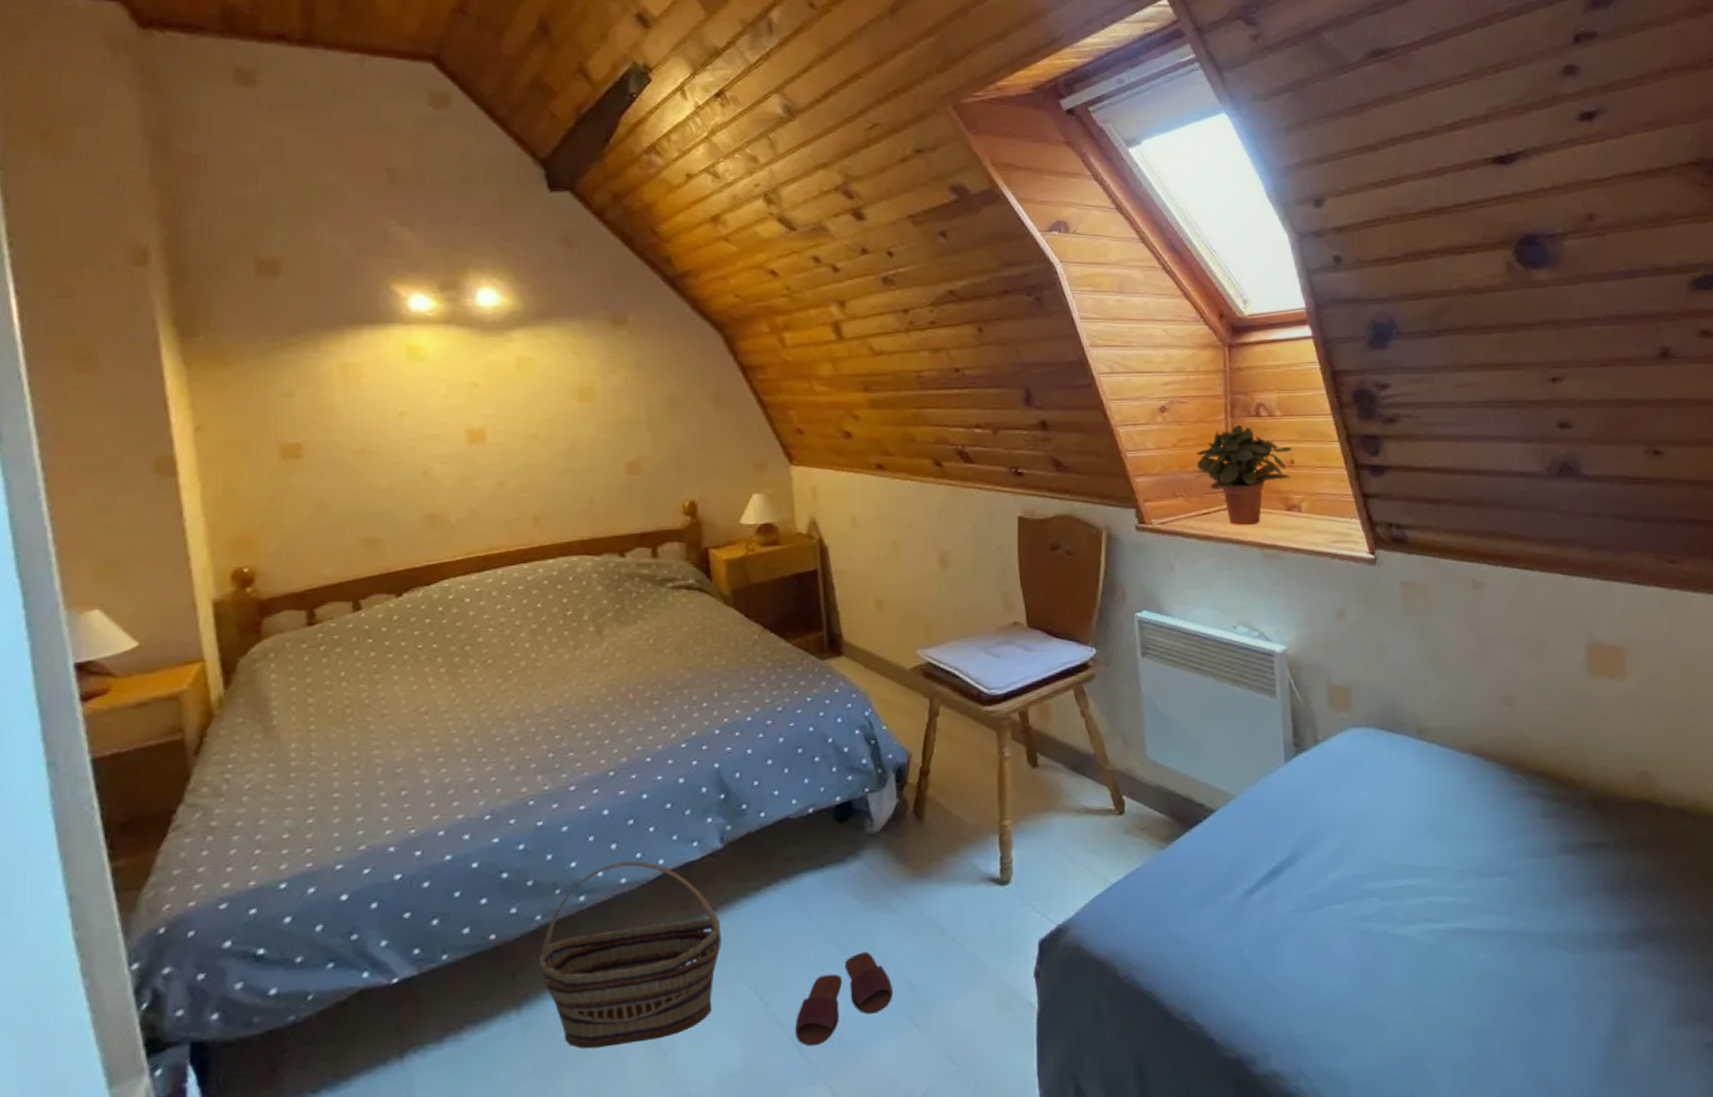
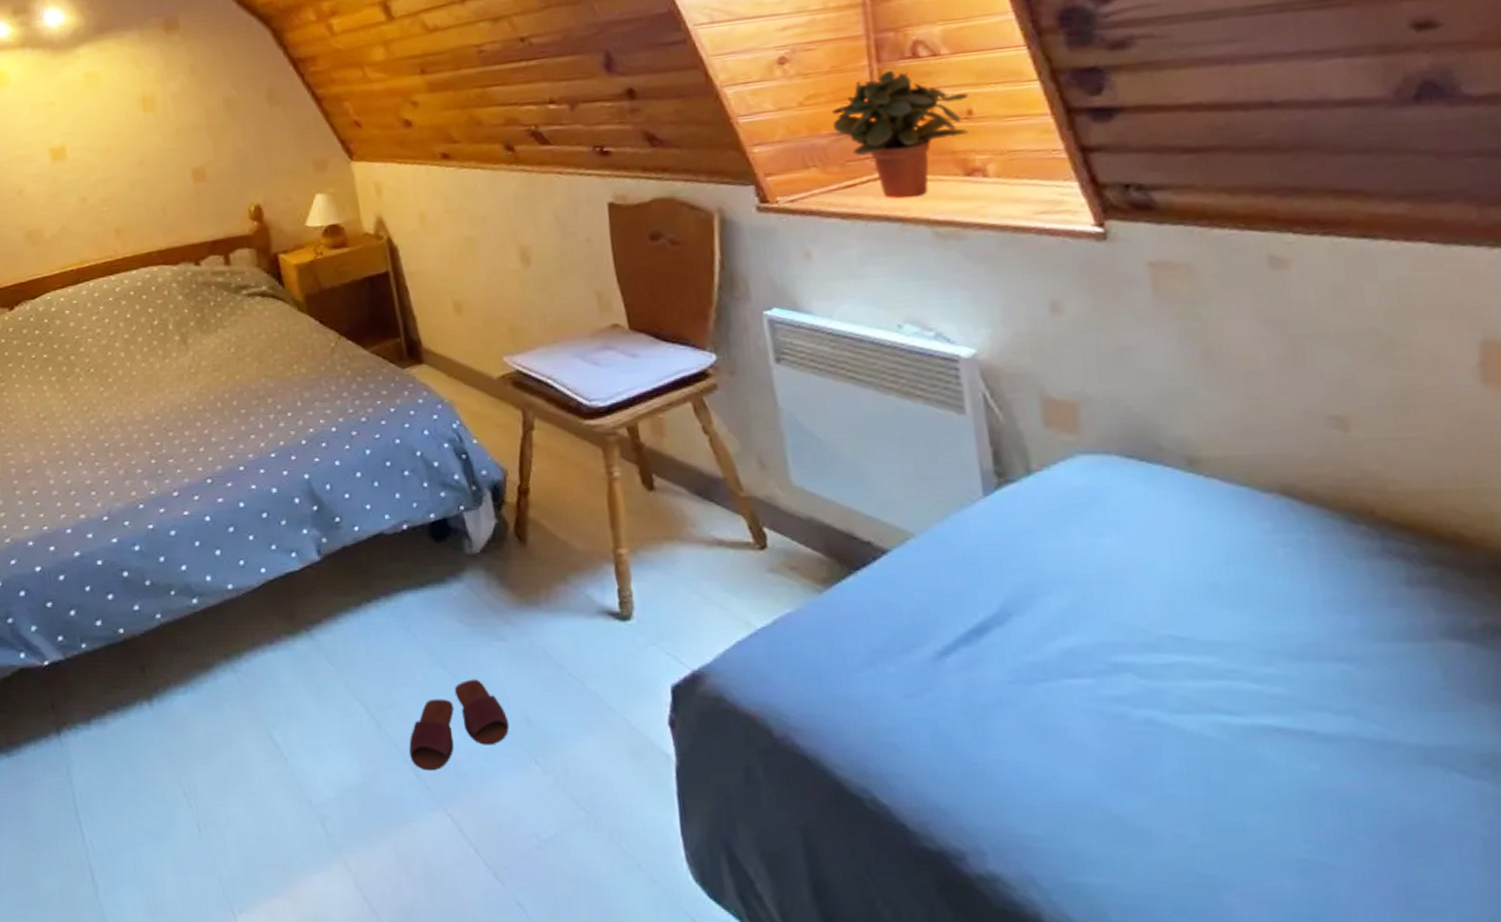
basket: present [538,861,721,1049] -> none [162,568,329,746]

